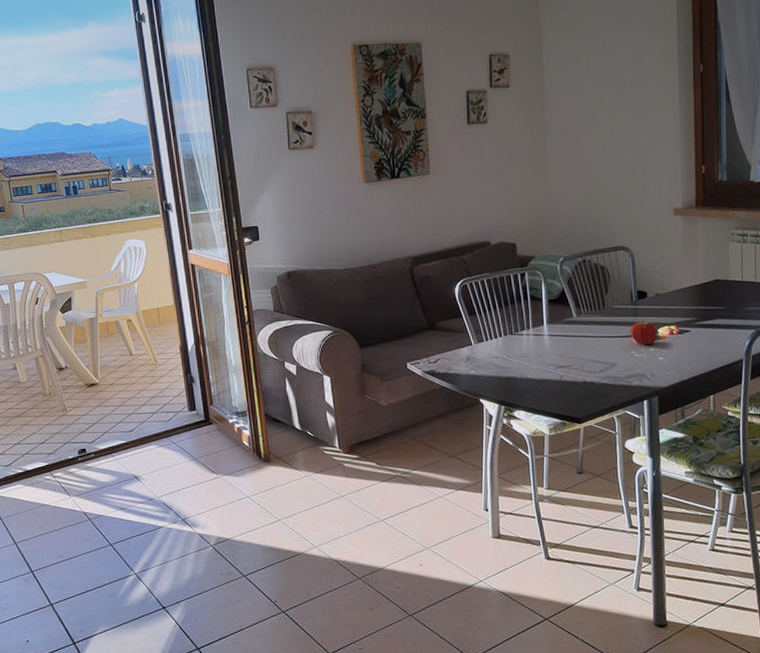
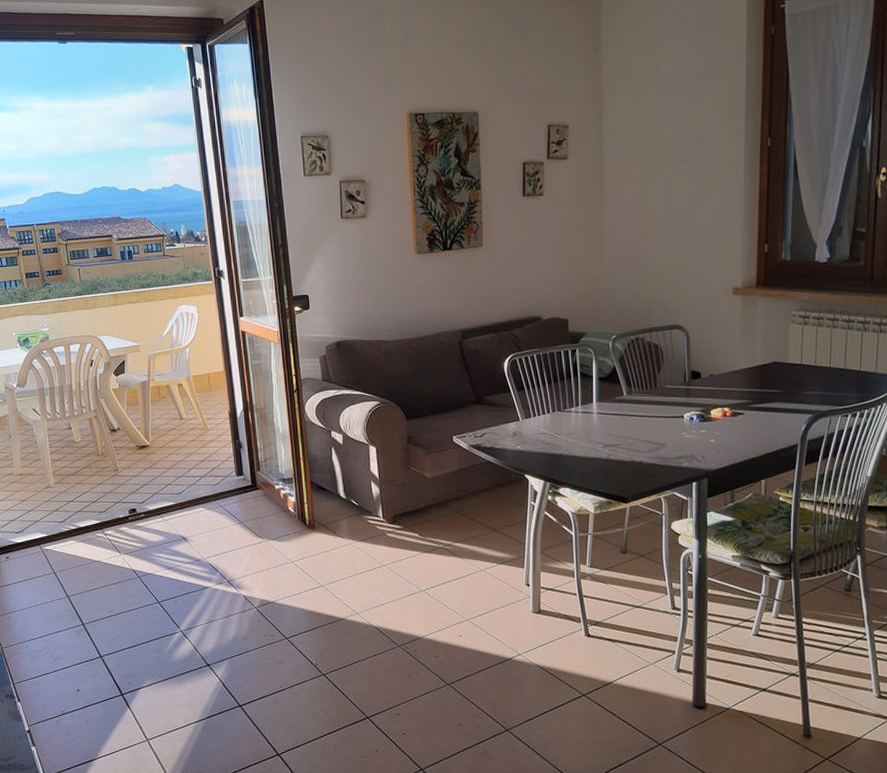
fruit: present [630,320,657,345] -> none [682,401,710,426]

